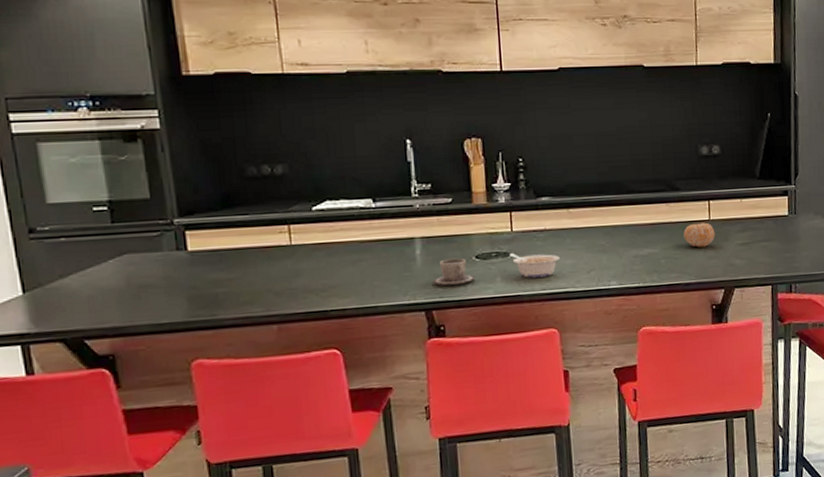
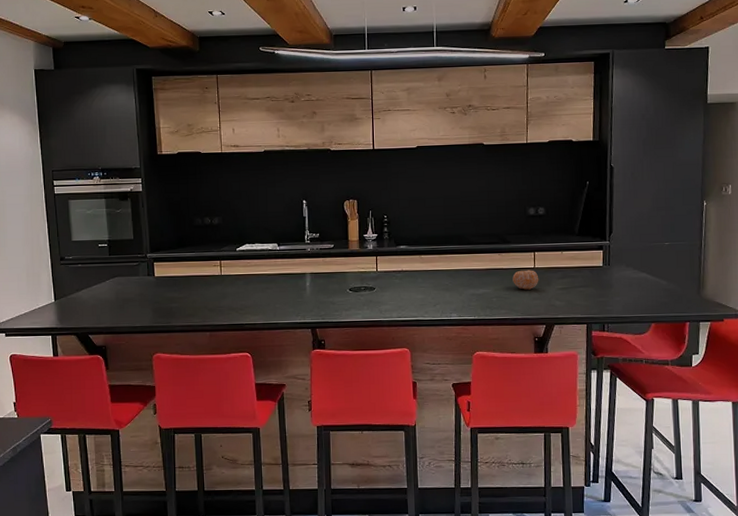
cup: present [432,258,476,285] -> none [317,290,349,310]
legume: present [510,253,560,278] -> none [375,288,413,308]

